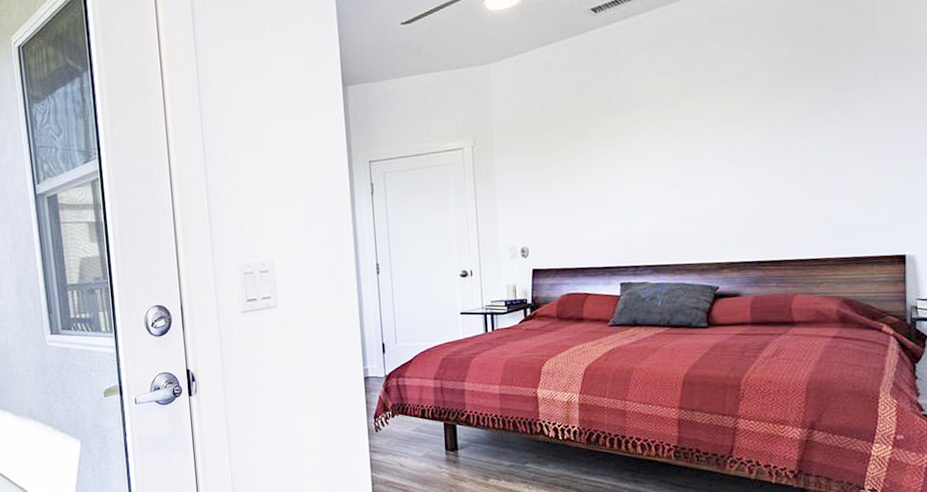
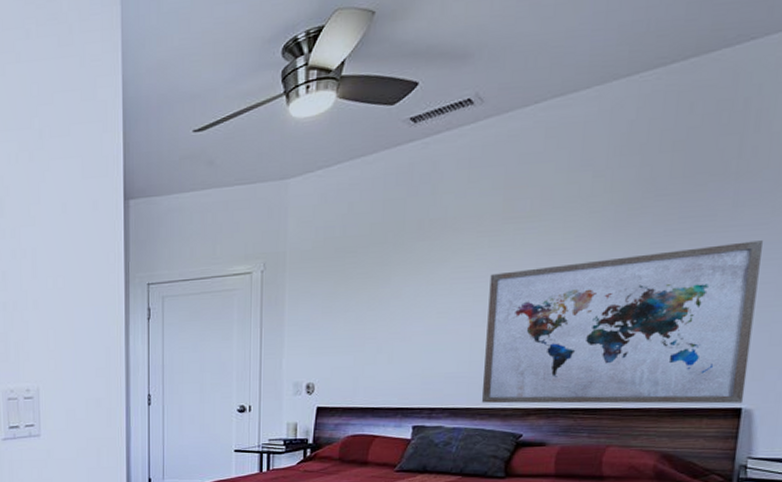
wall art: none [675,107,906,259] -> present [481,240,763,404]

